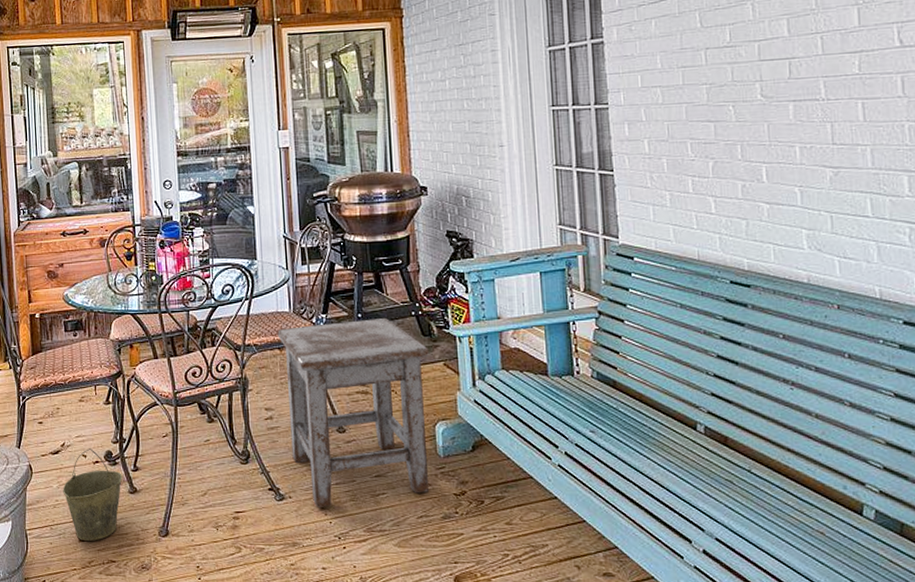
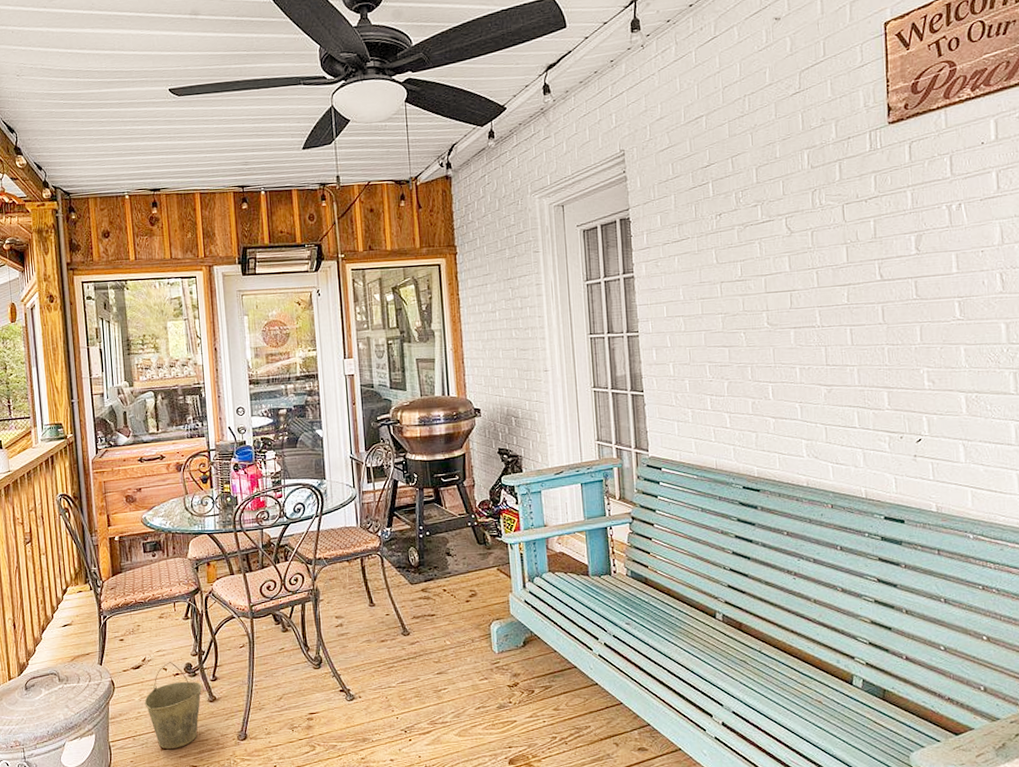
stool: present [277,317,430,507] -> none [346,529,486,705]

